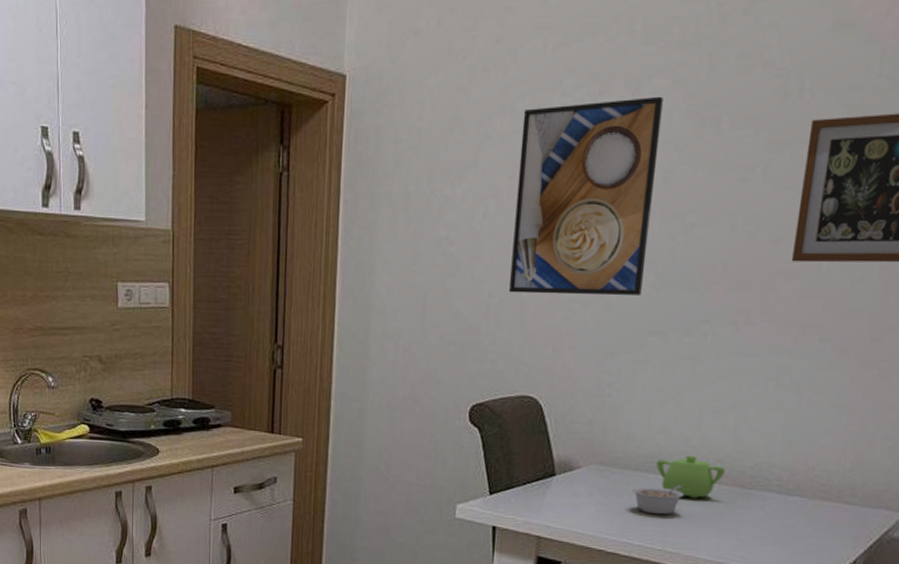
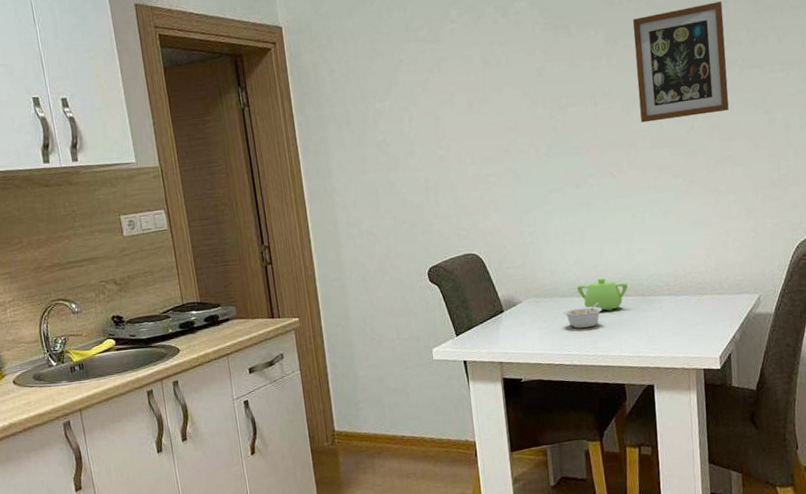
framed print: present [509,96,663,295] -> none [424,15,539,176]

